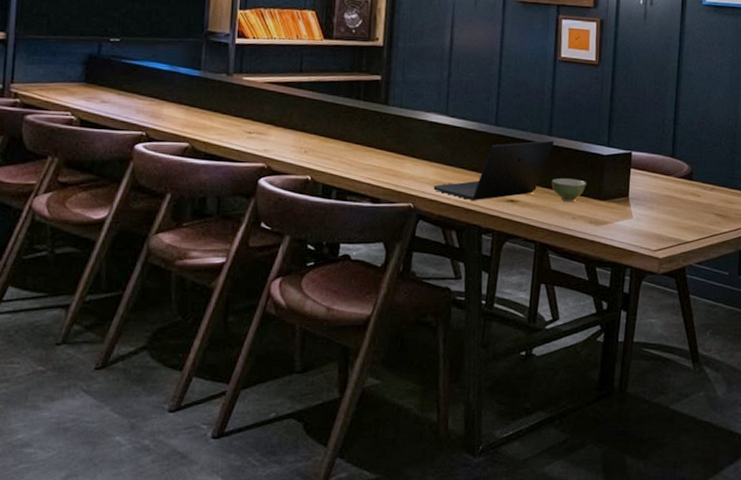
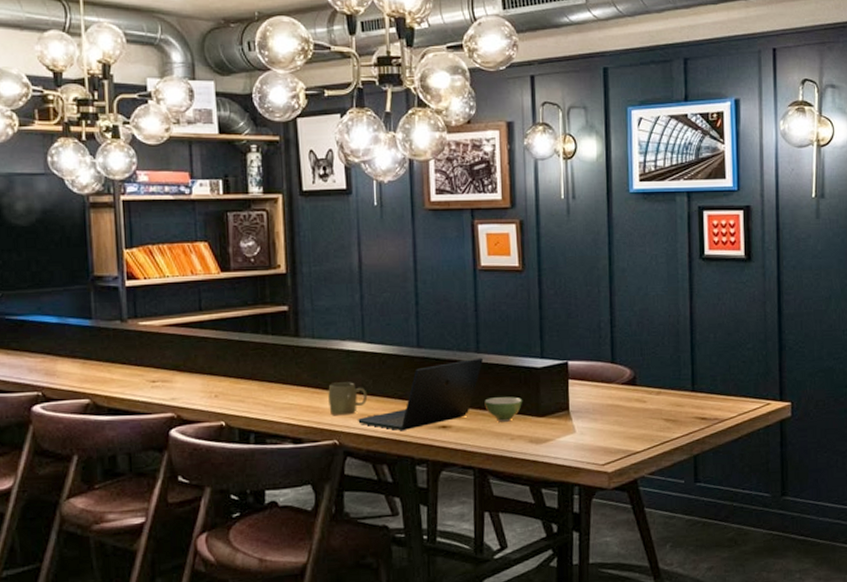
mug: none [408,150,445,182] -> present [328,382,368,416]

